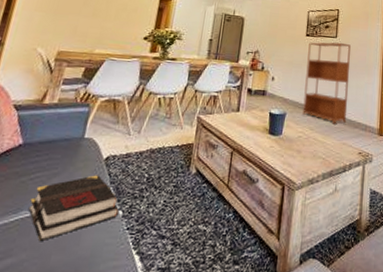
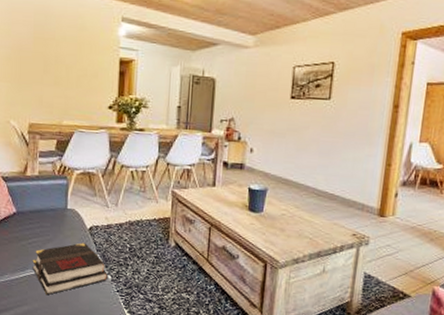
bookshelf: present [302,42,351,125] -> none [286,105,348,203]

